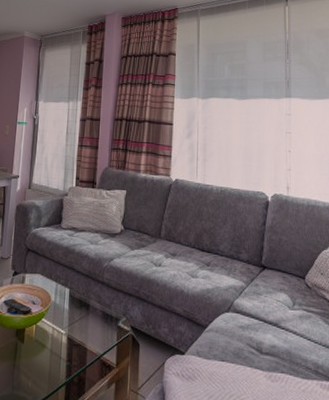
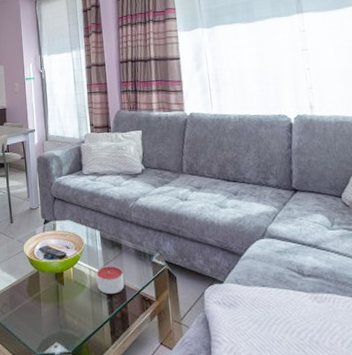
candle: none [58,325,87,357] -> present [96,265,125,294]

